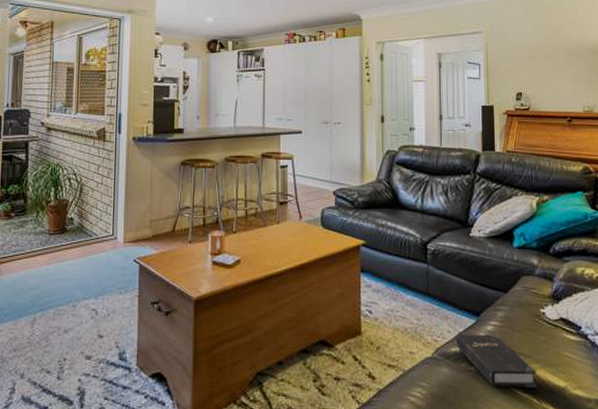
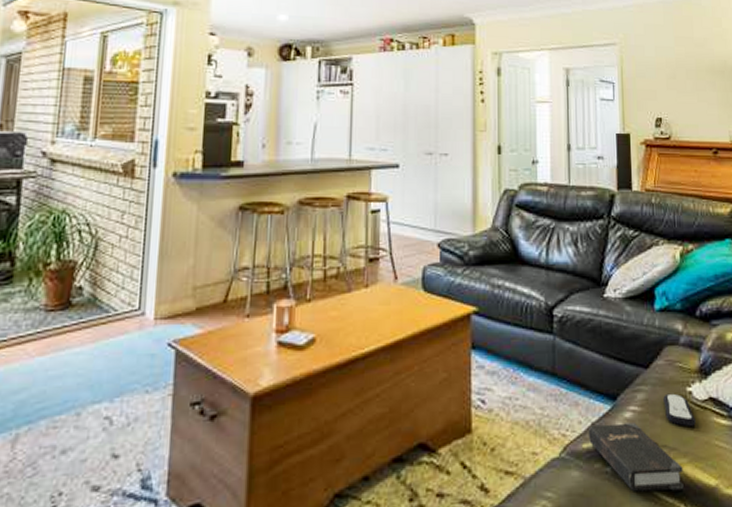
remote control: none [520,313,548,340] -> present [663,393,696,427]

